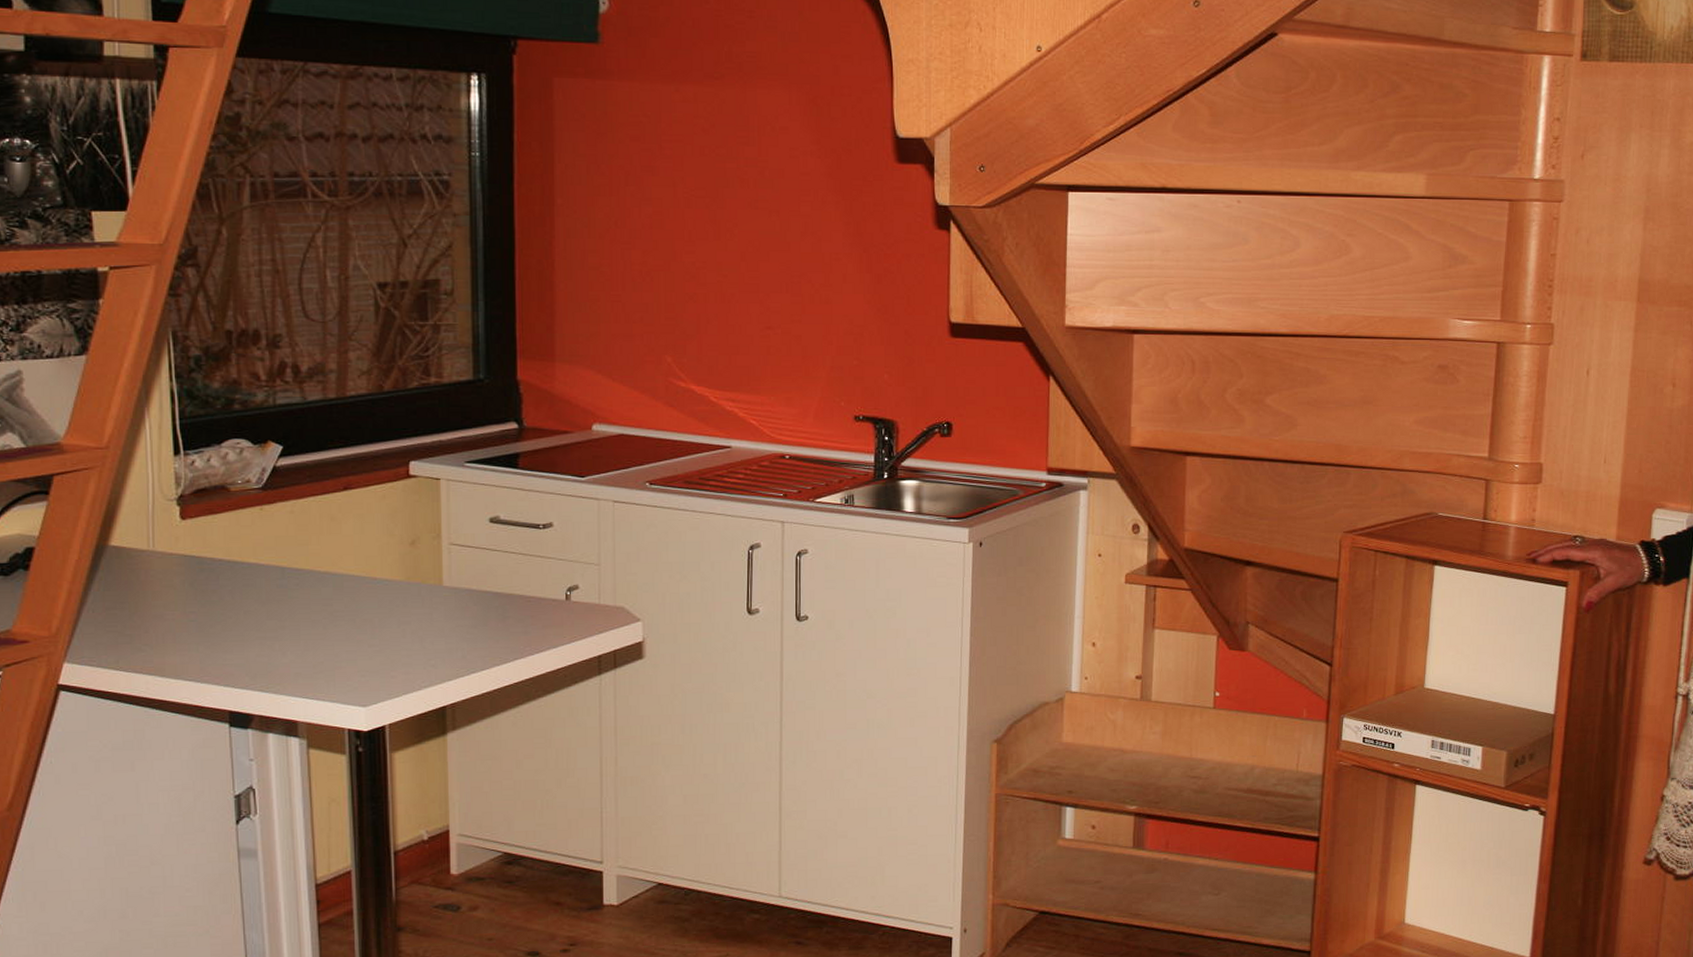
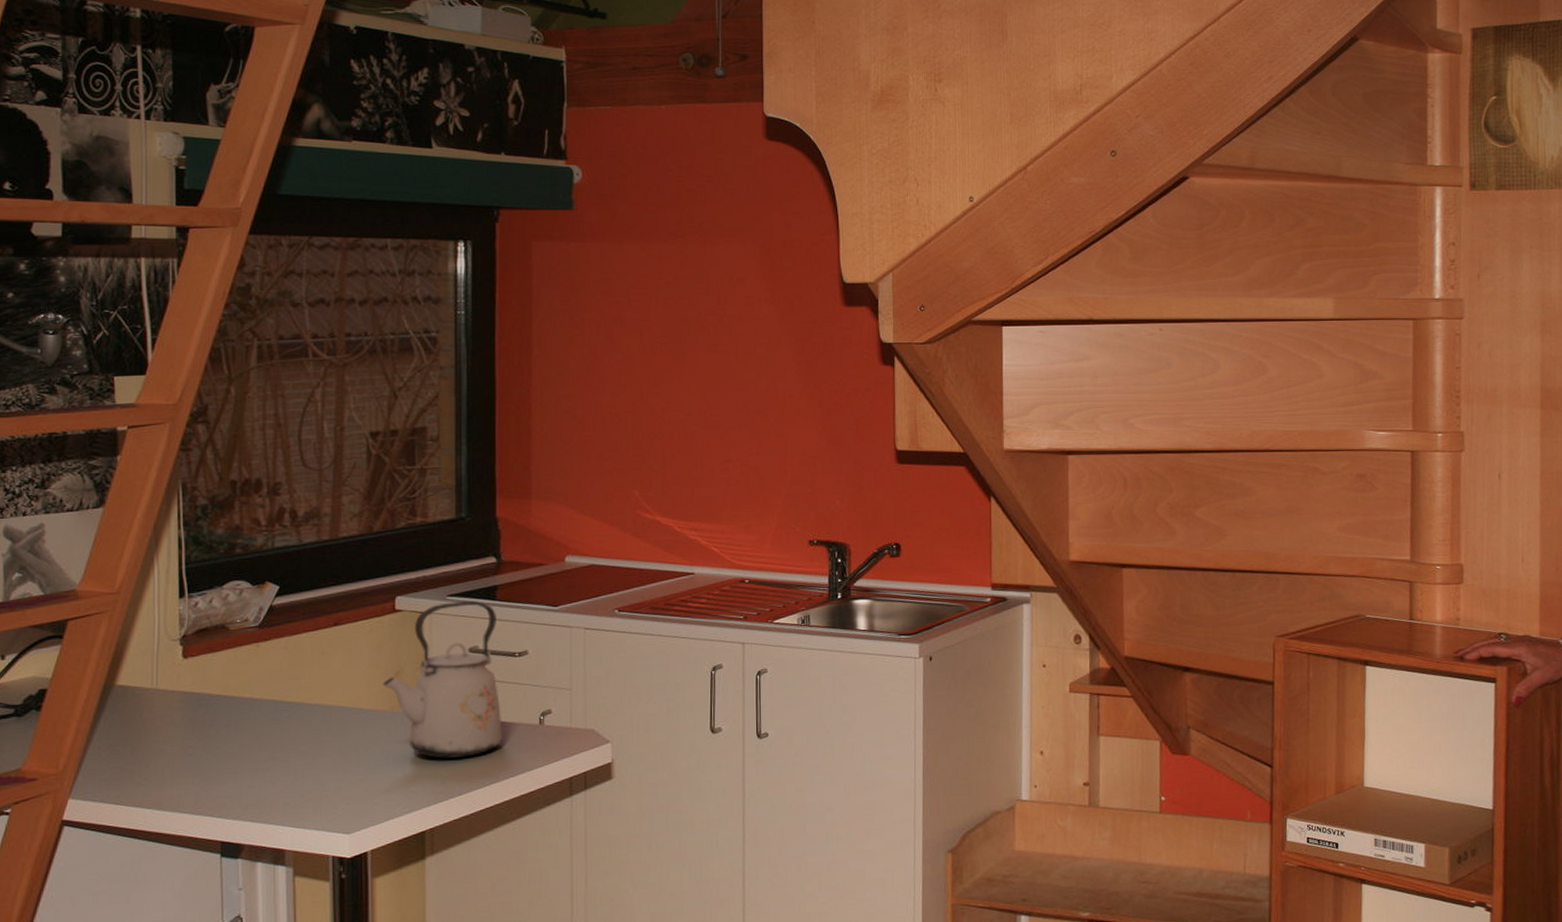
kettle: none [397,468,527,632] -> present [382,600,503,759]

